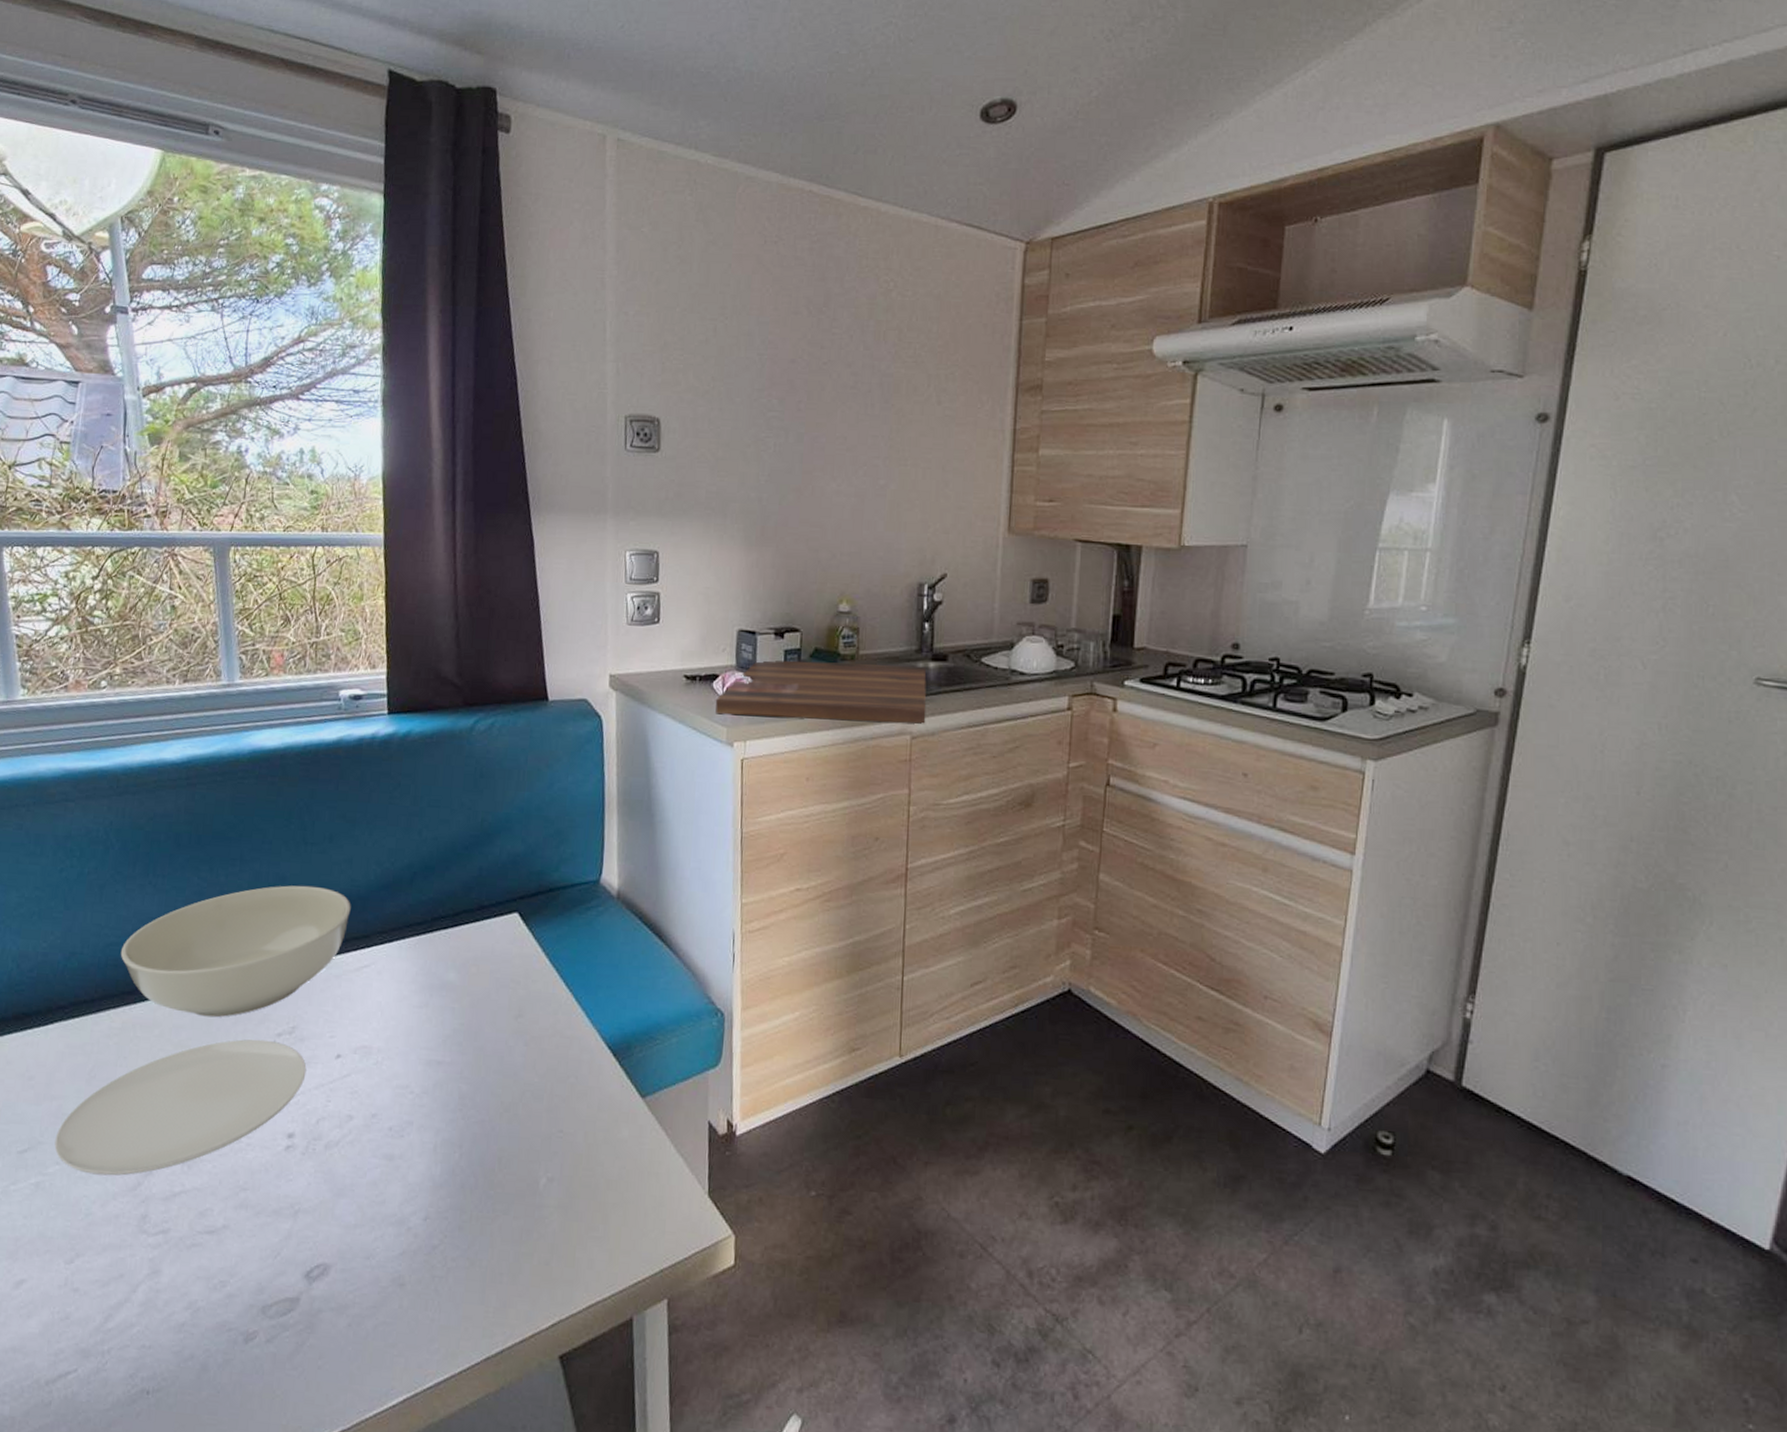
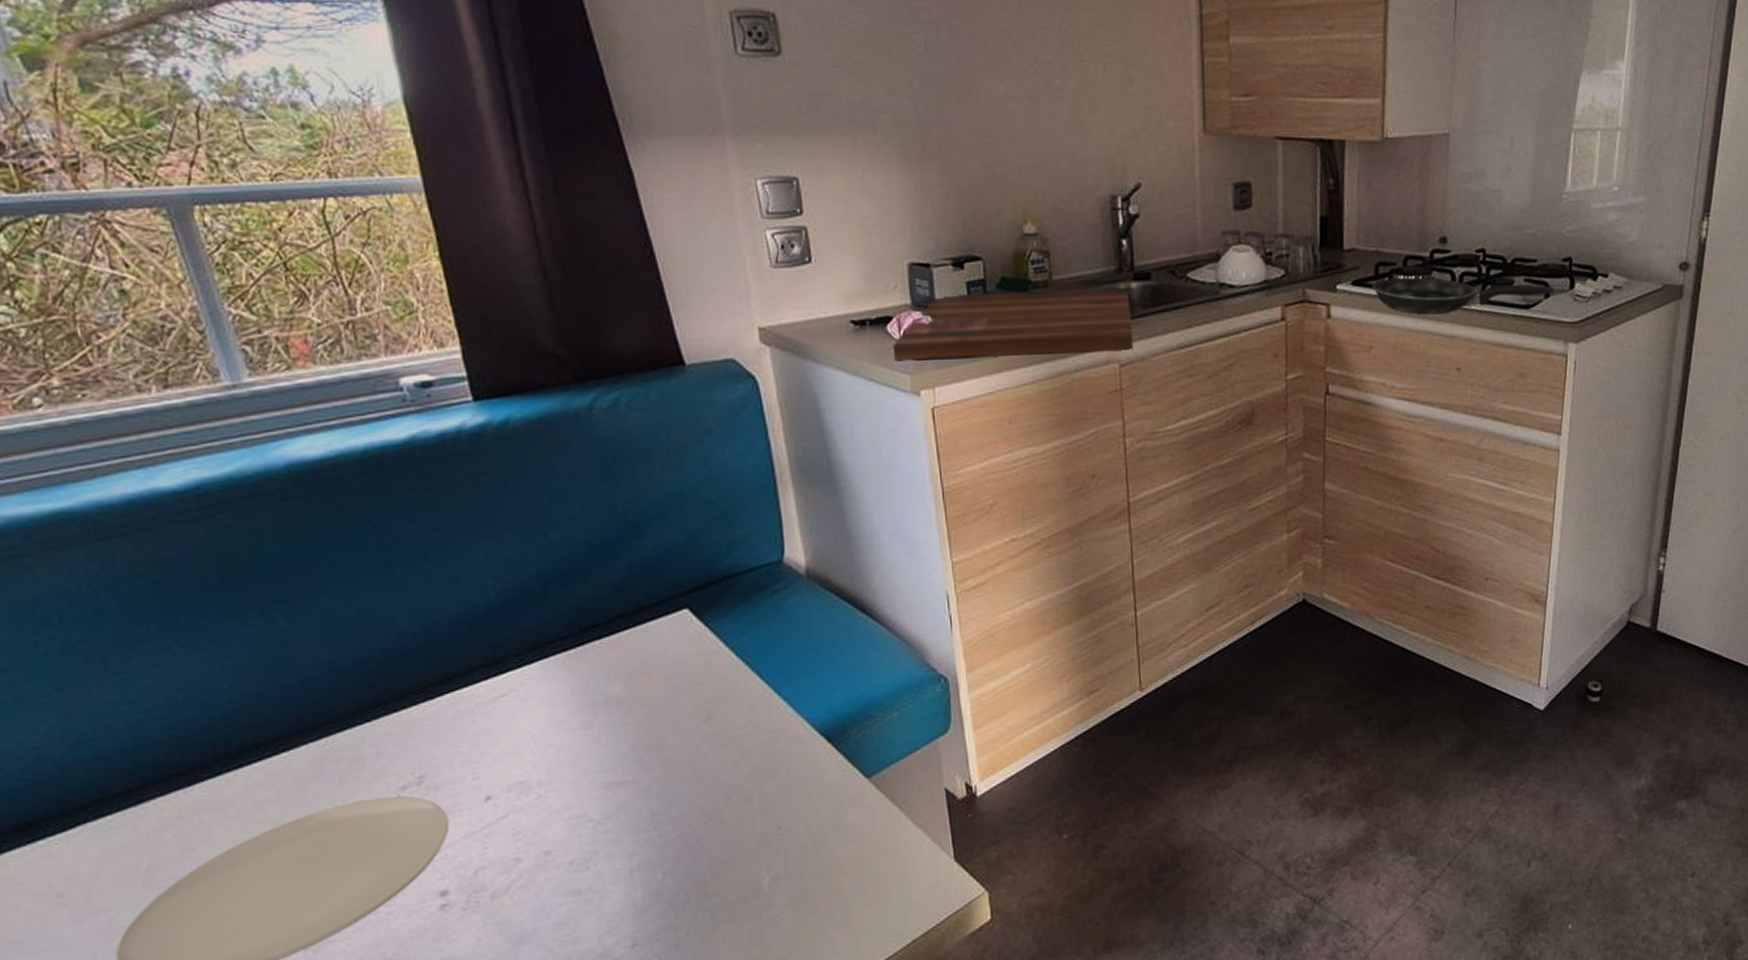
bowl: present [120,885,351,1018] -> none [153,614,471,785]
frying pan: none [1161,678,1354,719] -> present [1373,276,1555,315]

